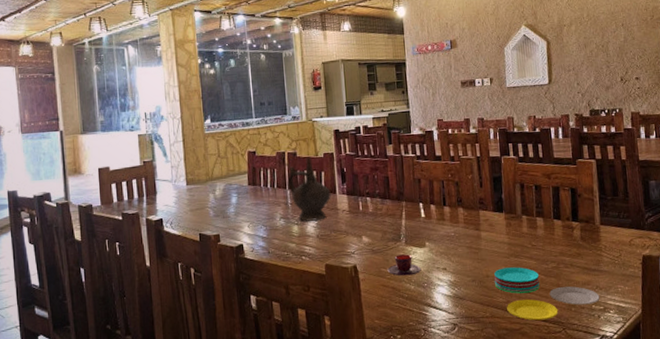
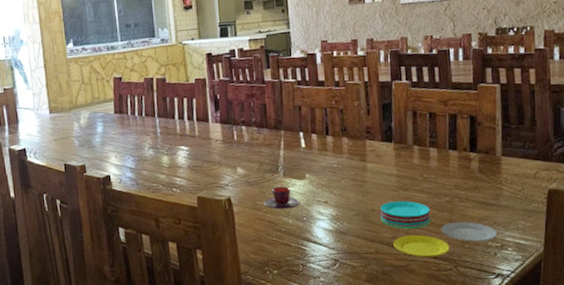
ceremonial vessel: present [287,157,331,222] -> none [156,83,203,152]

